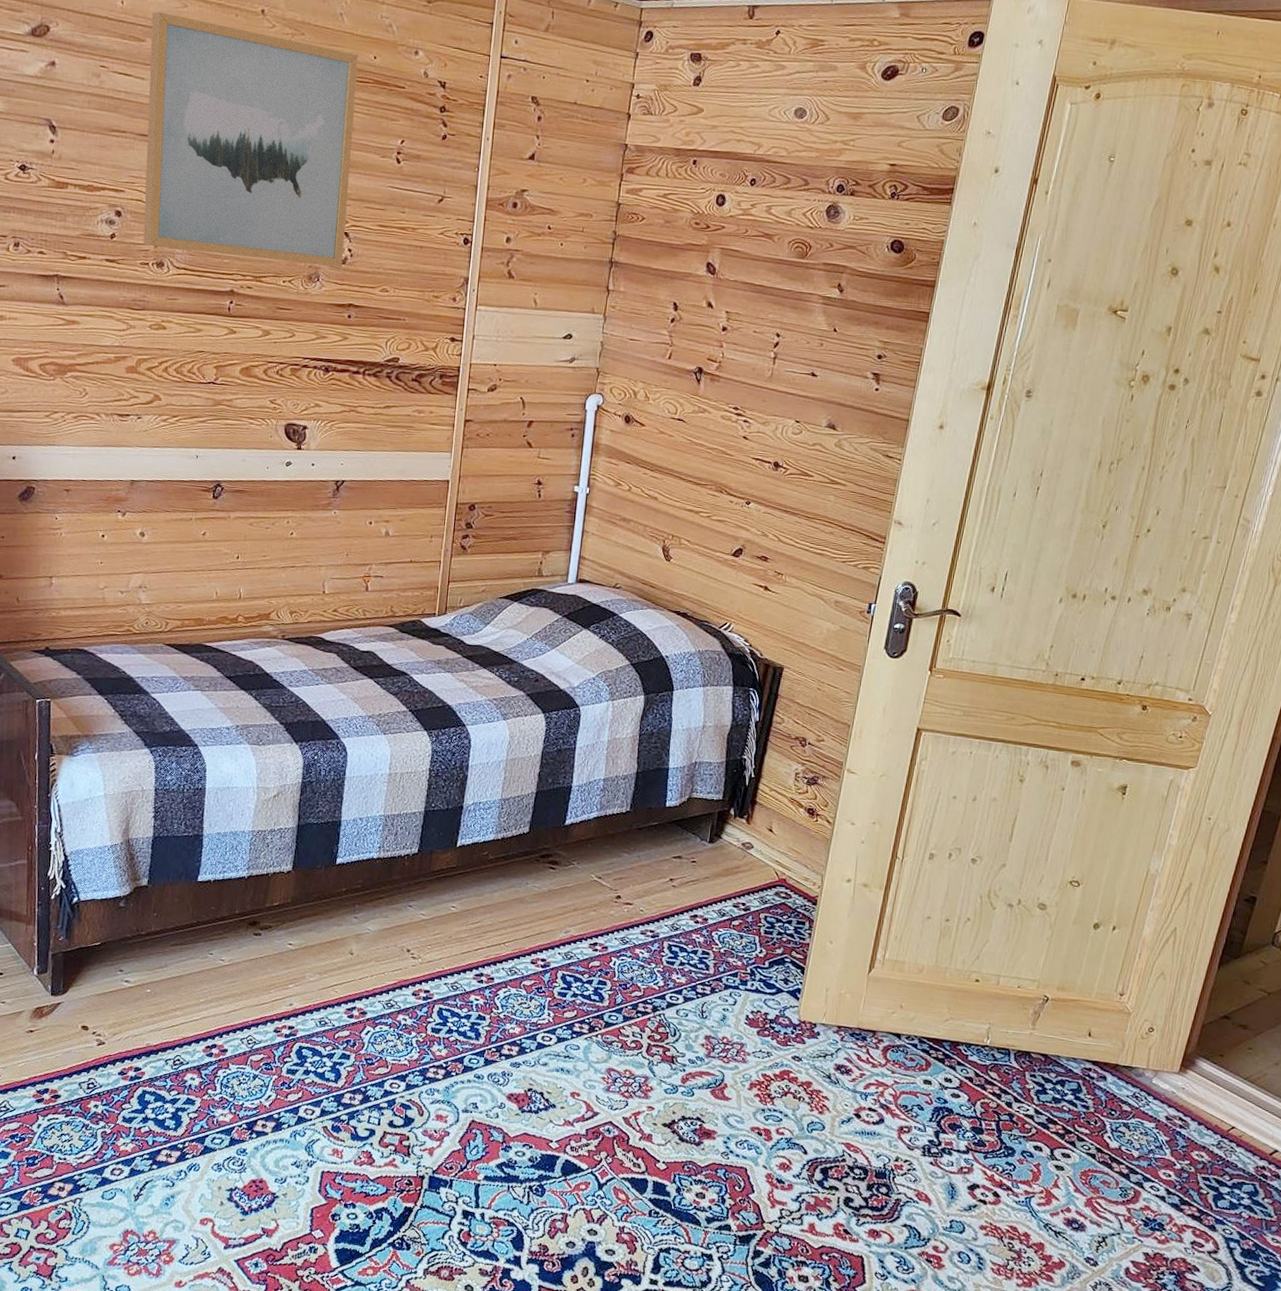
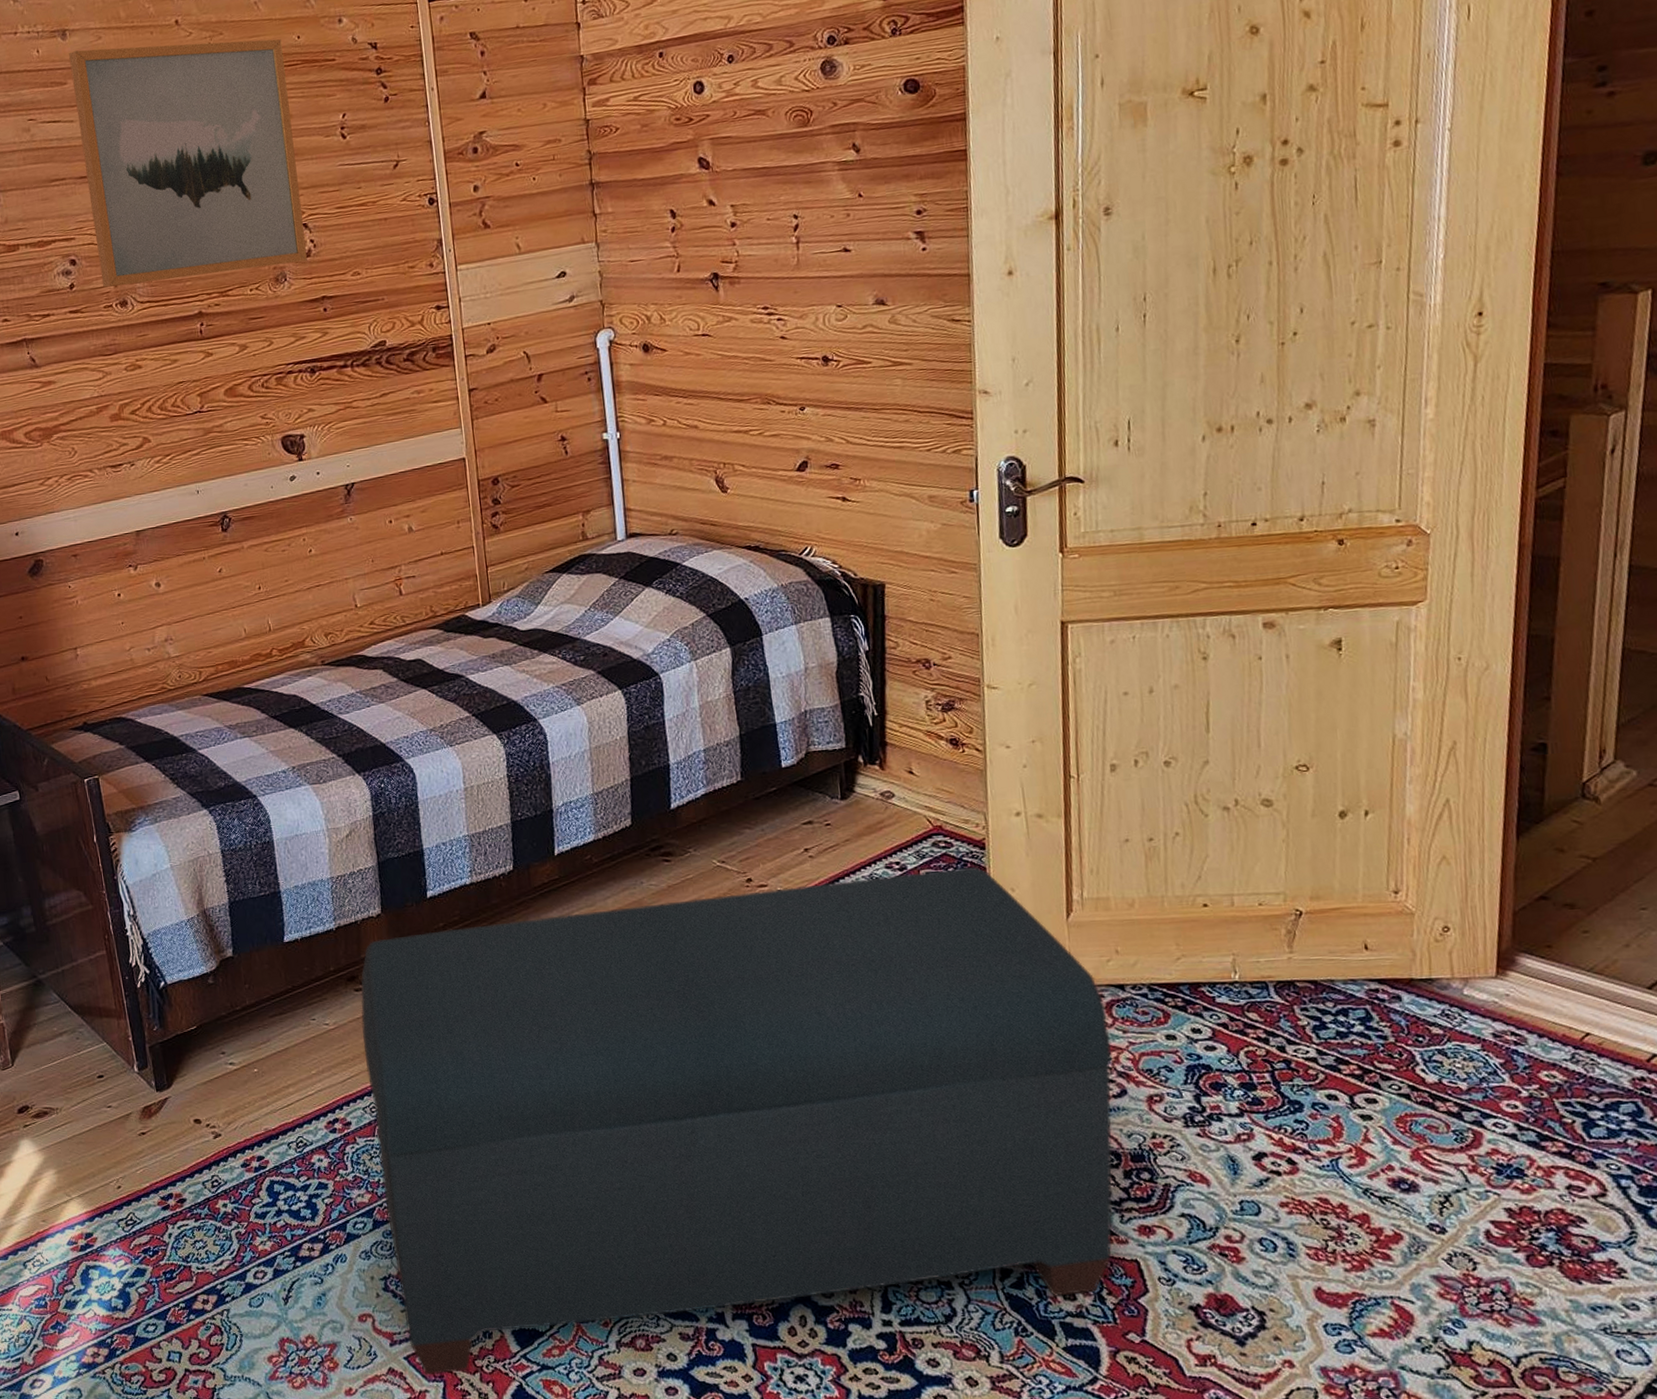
bench: none [241,893,883,1279] -> present [360,867,1113,1376]

